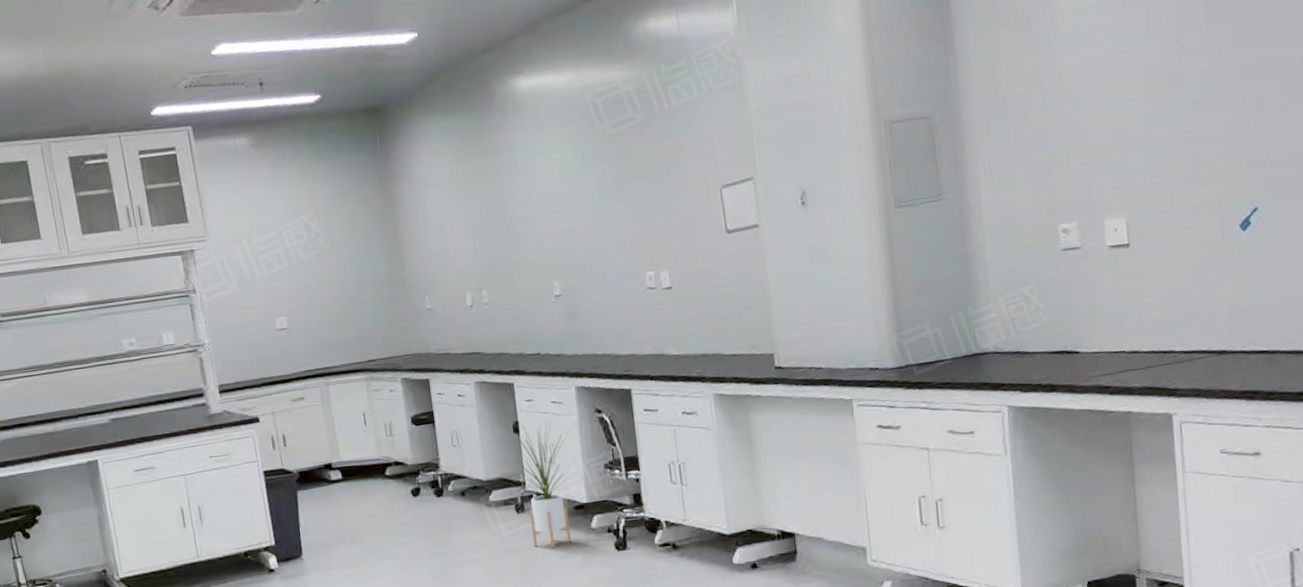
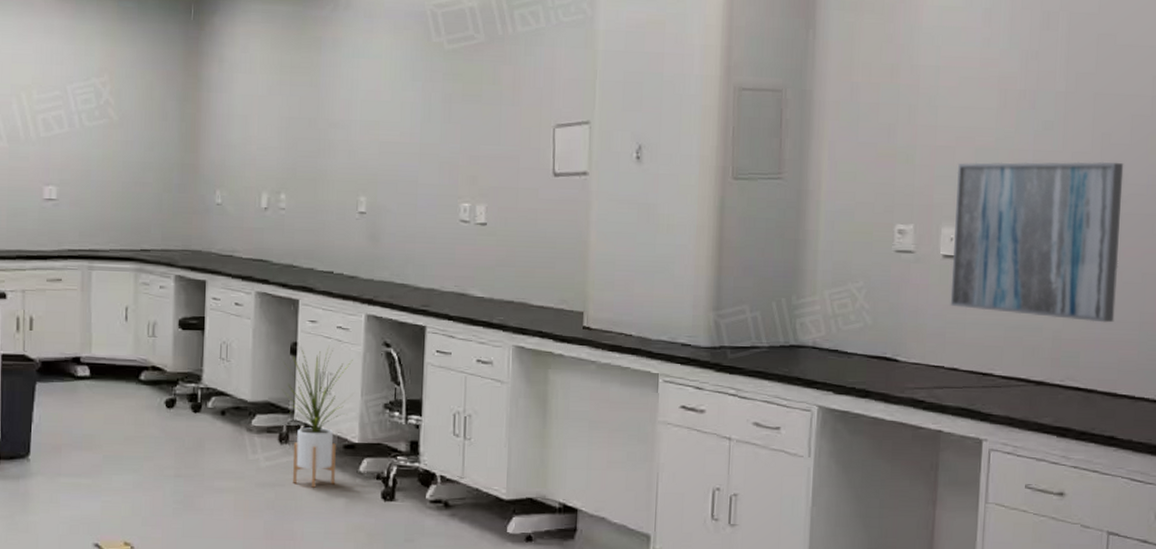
wall art: none [1112,128,1289,293] -> present [950,161,1124,323]

